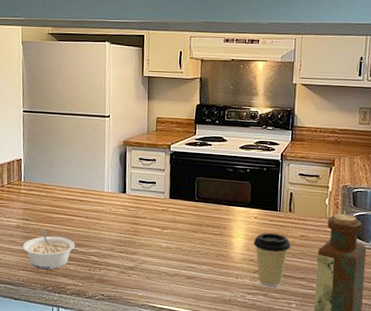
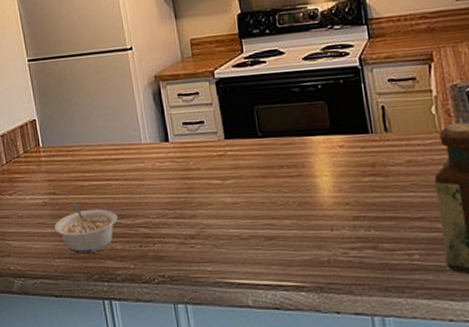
coffee cup: present [253,232,291,288] -> none [344,163,397,237]

